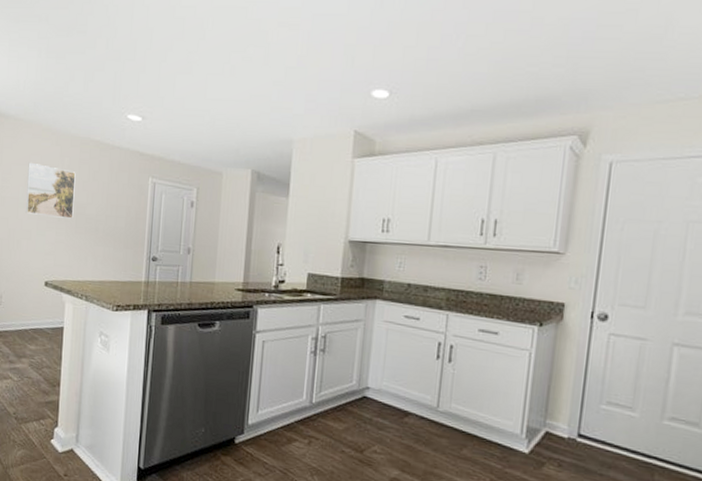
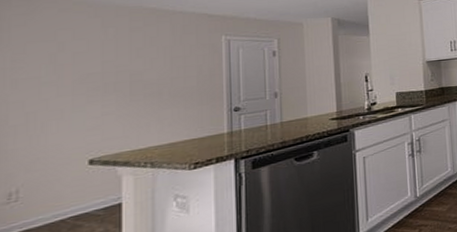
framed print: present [26,162,76,219] -> none [53,38,126,92]

